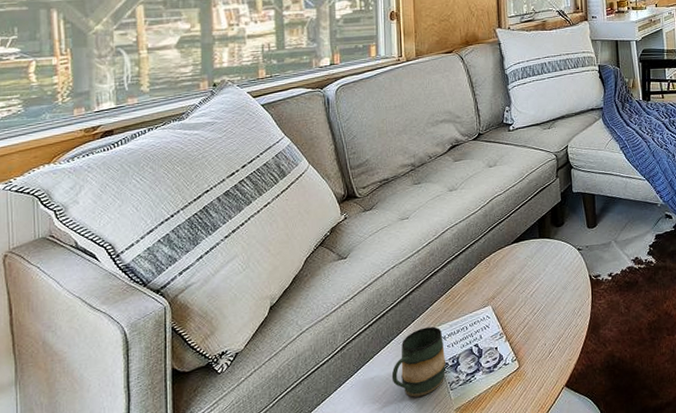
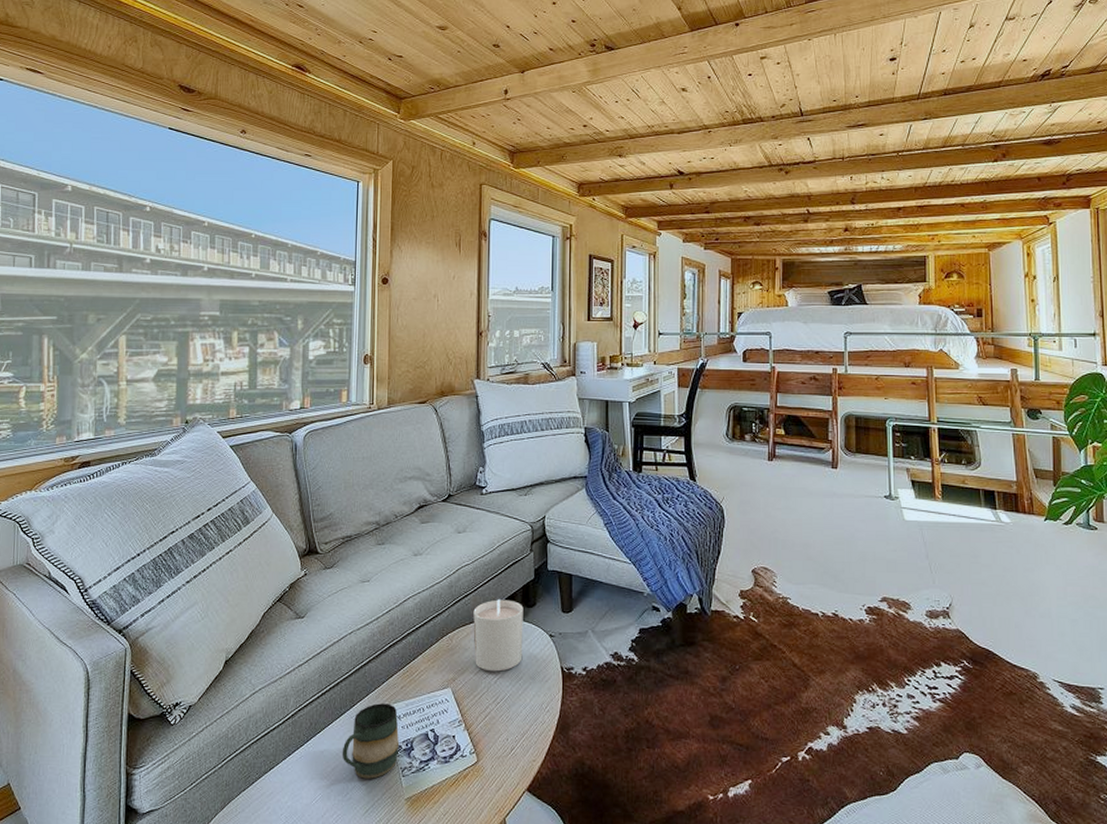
candle: none [508,221,555,287] -> present [473,598,523,672]

